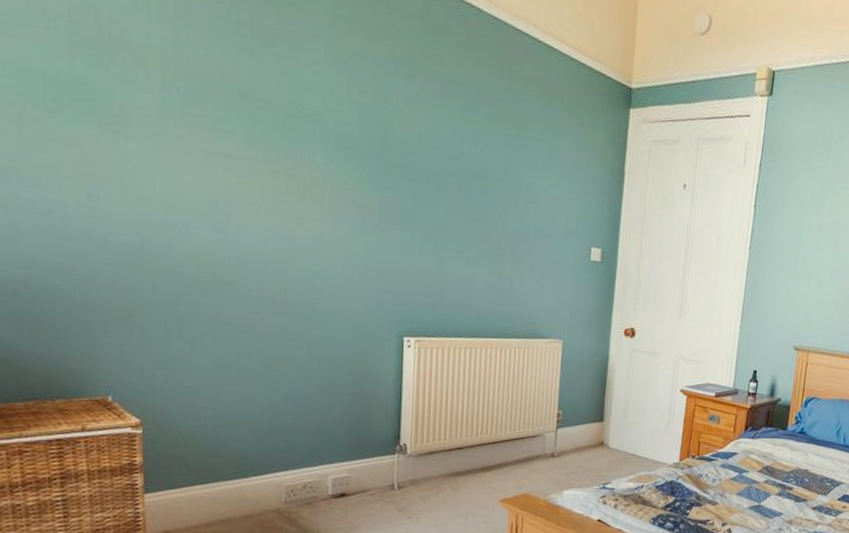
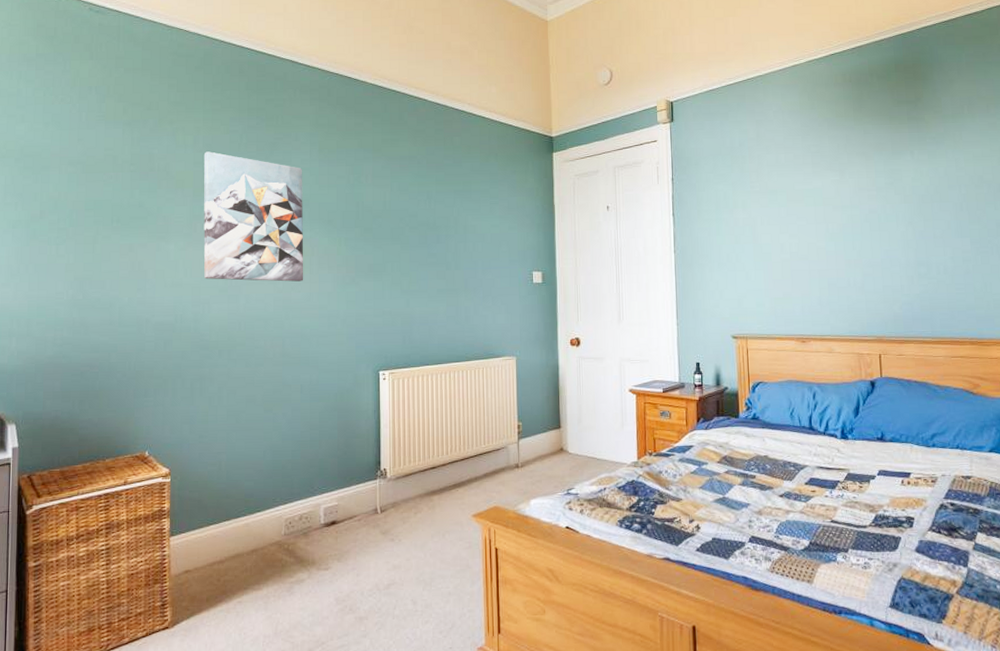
wall art: none [175,24,314,218] -> present [203,151,304,282]

